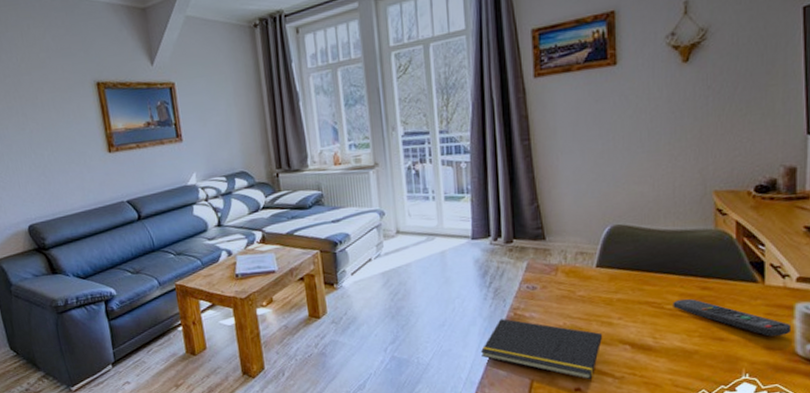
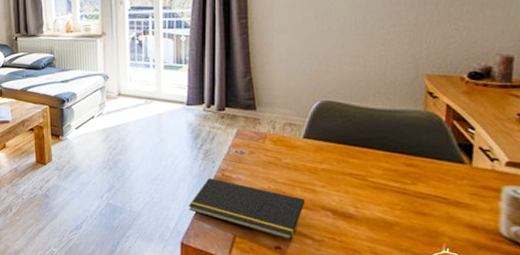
remote control: present [673,299,792,337] -> none [376,174,498,216]

